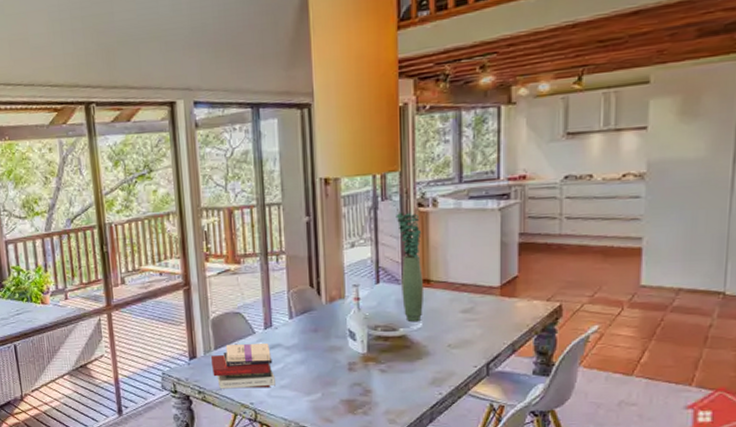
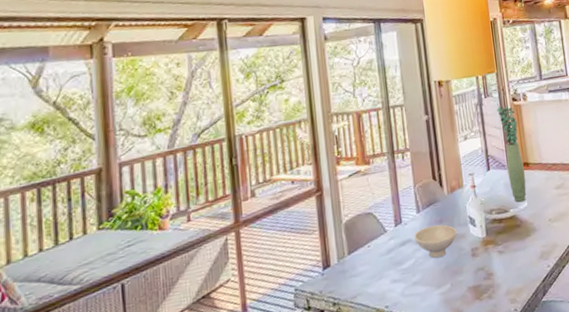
books: present [210,344,275,389] -> none [344,241,408,297]
bowl: none [284,333,333,366] -> present [413,224,457,258]

